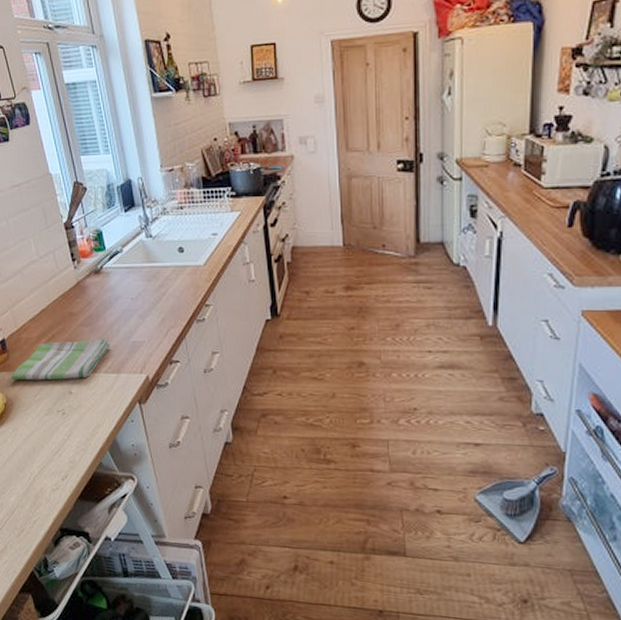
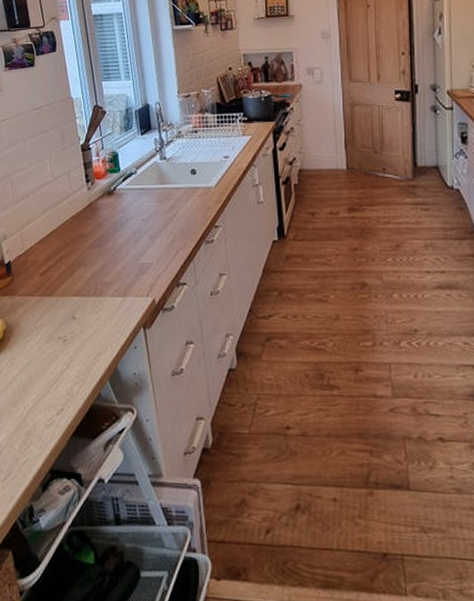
dish towel: present [11,338,111,381] -> none [13,261,118,305]

